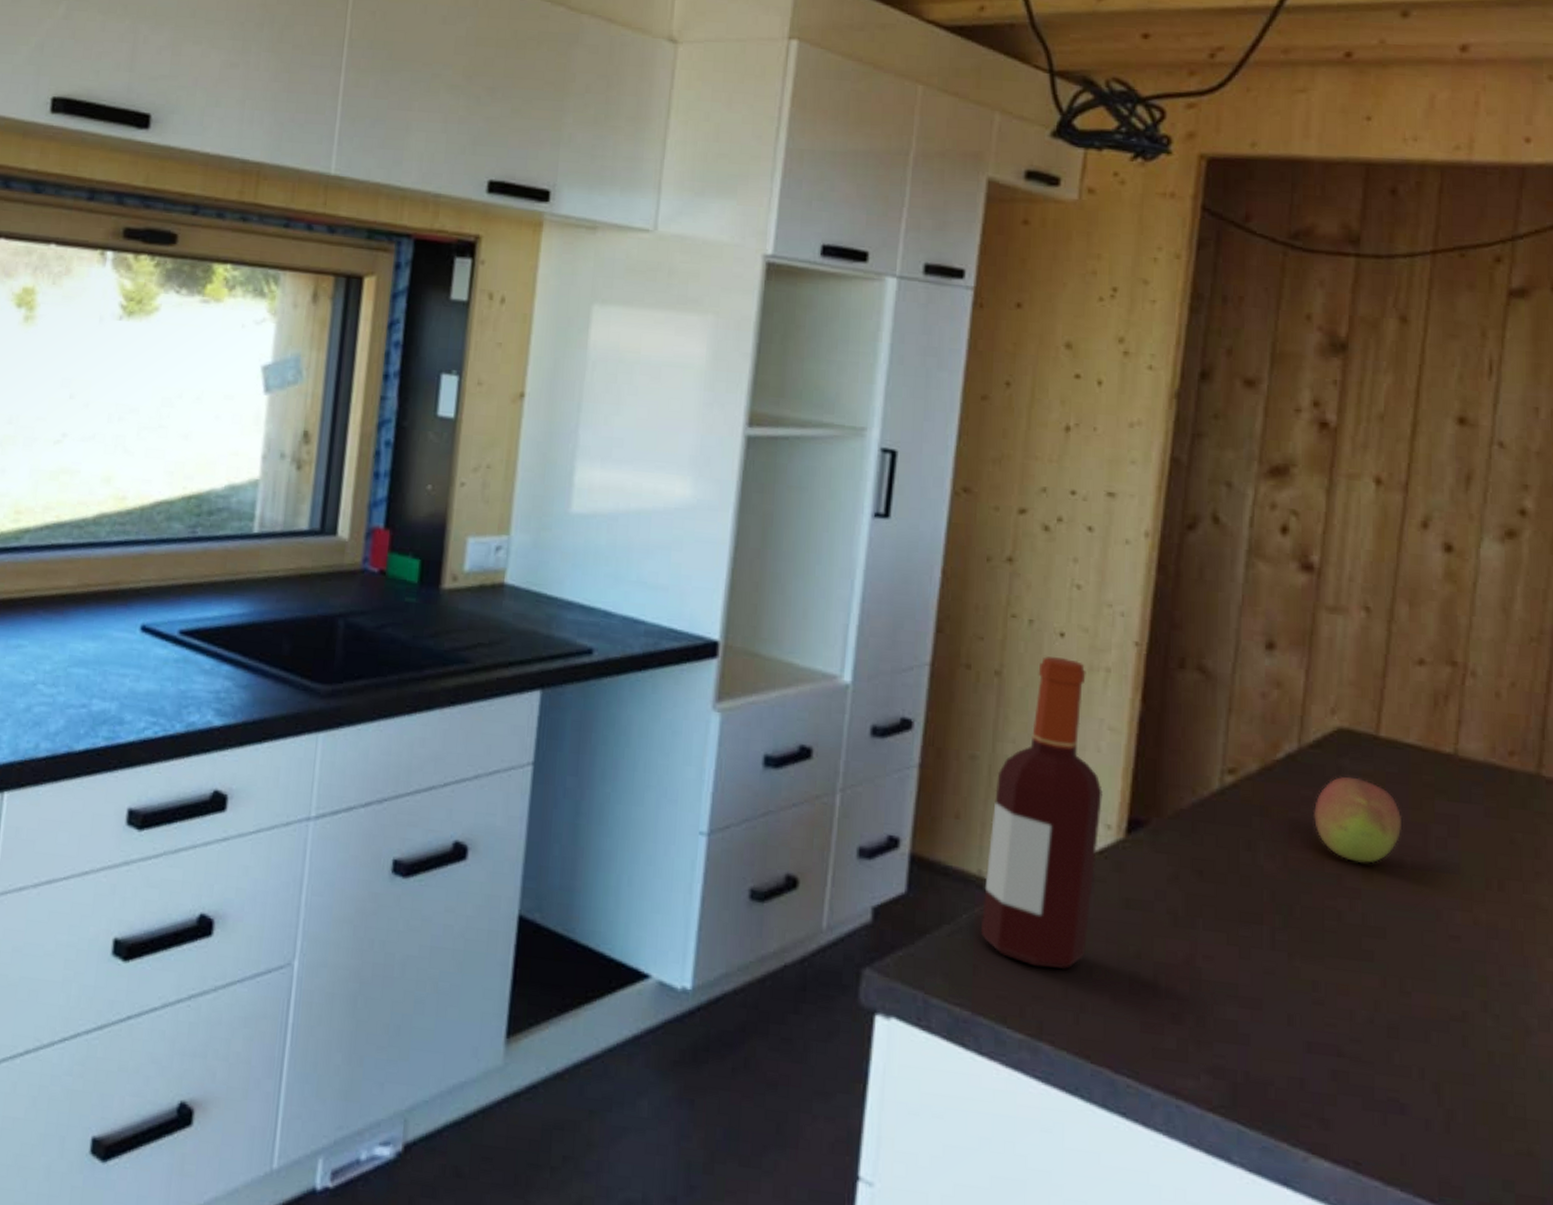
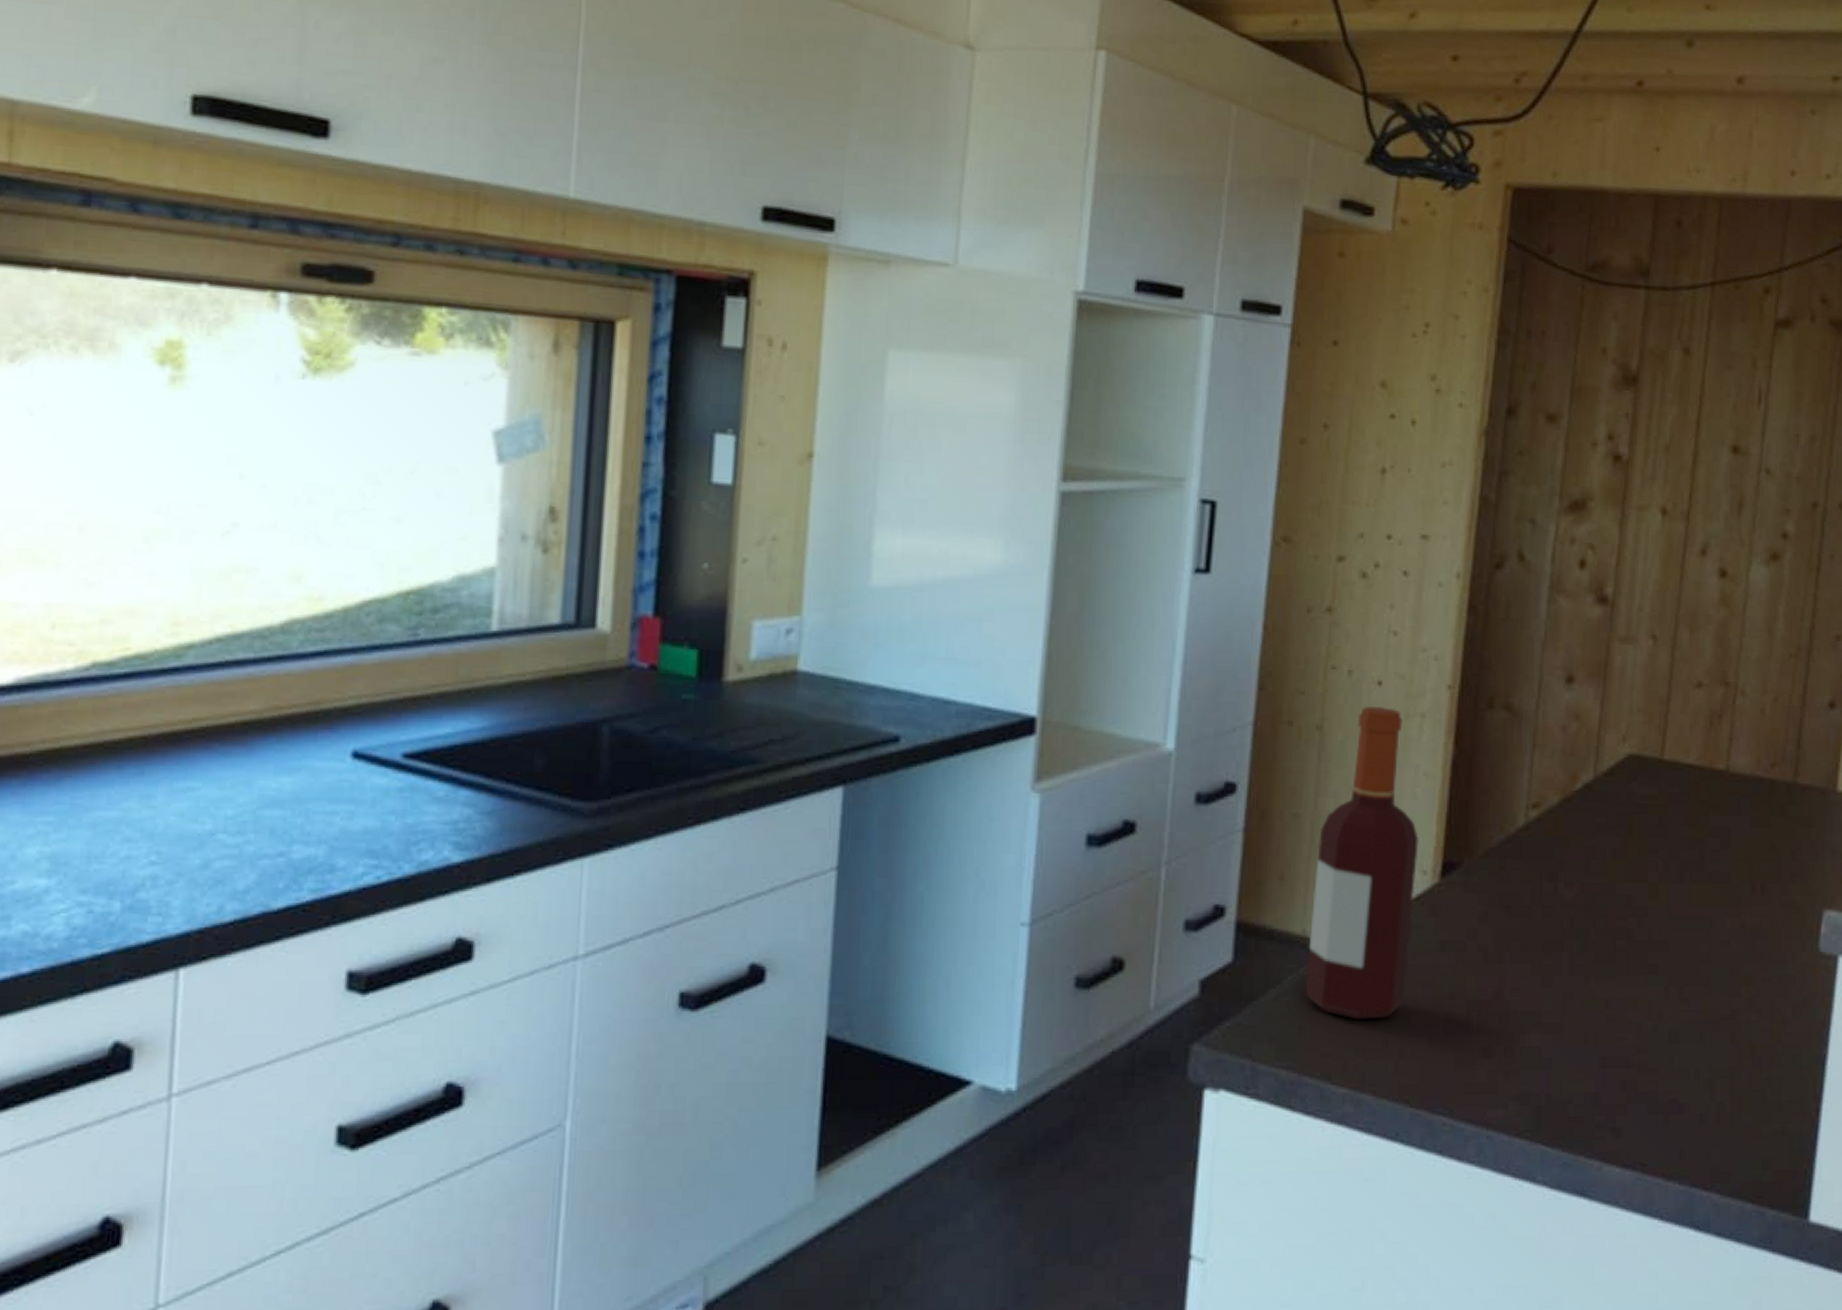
fruit: present [1314,776,1401,863] -> none [1608,800,1682,882]

